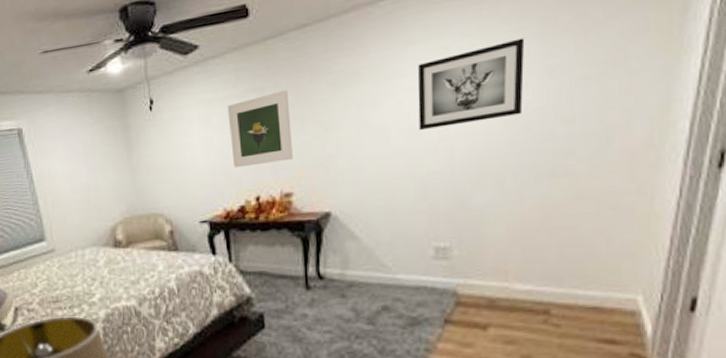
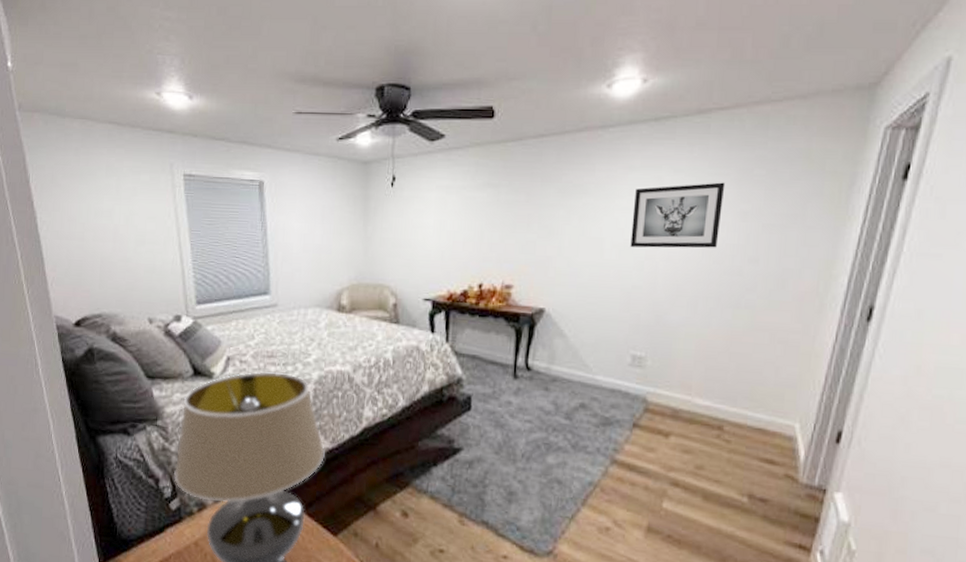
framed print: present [227,89,293,168] -> none [462,189,520,255]

